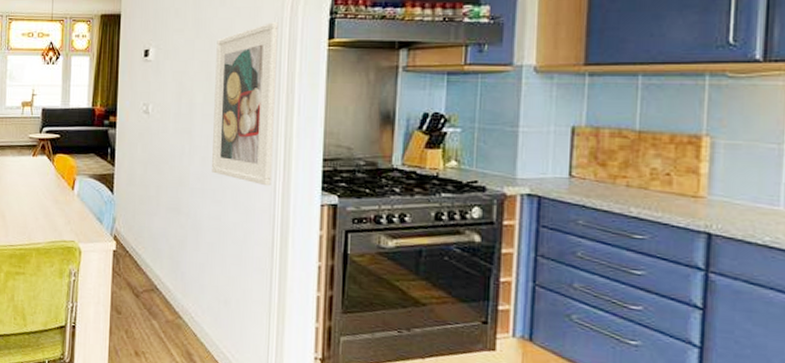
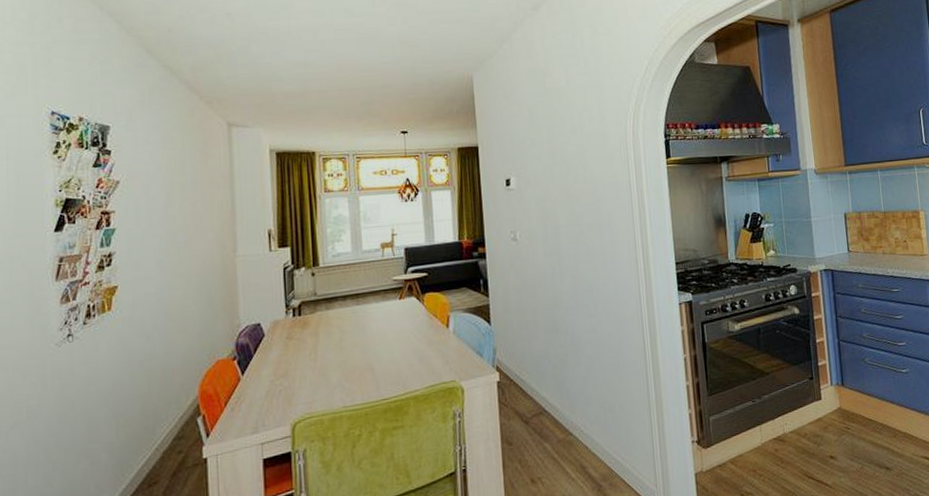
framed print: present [212,22,279,186] -> none [573,146,636,294]

